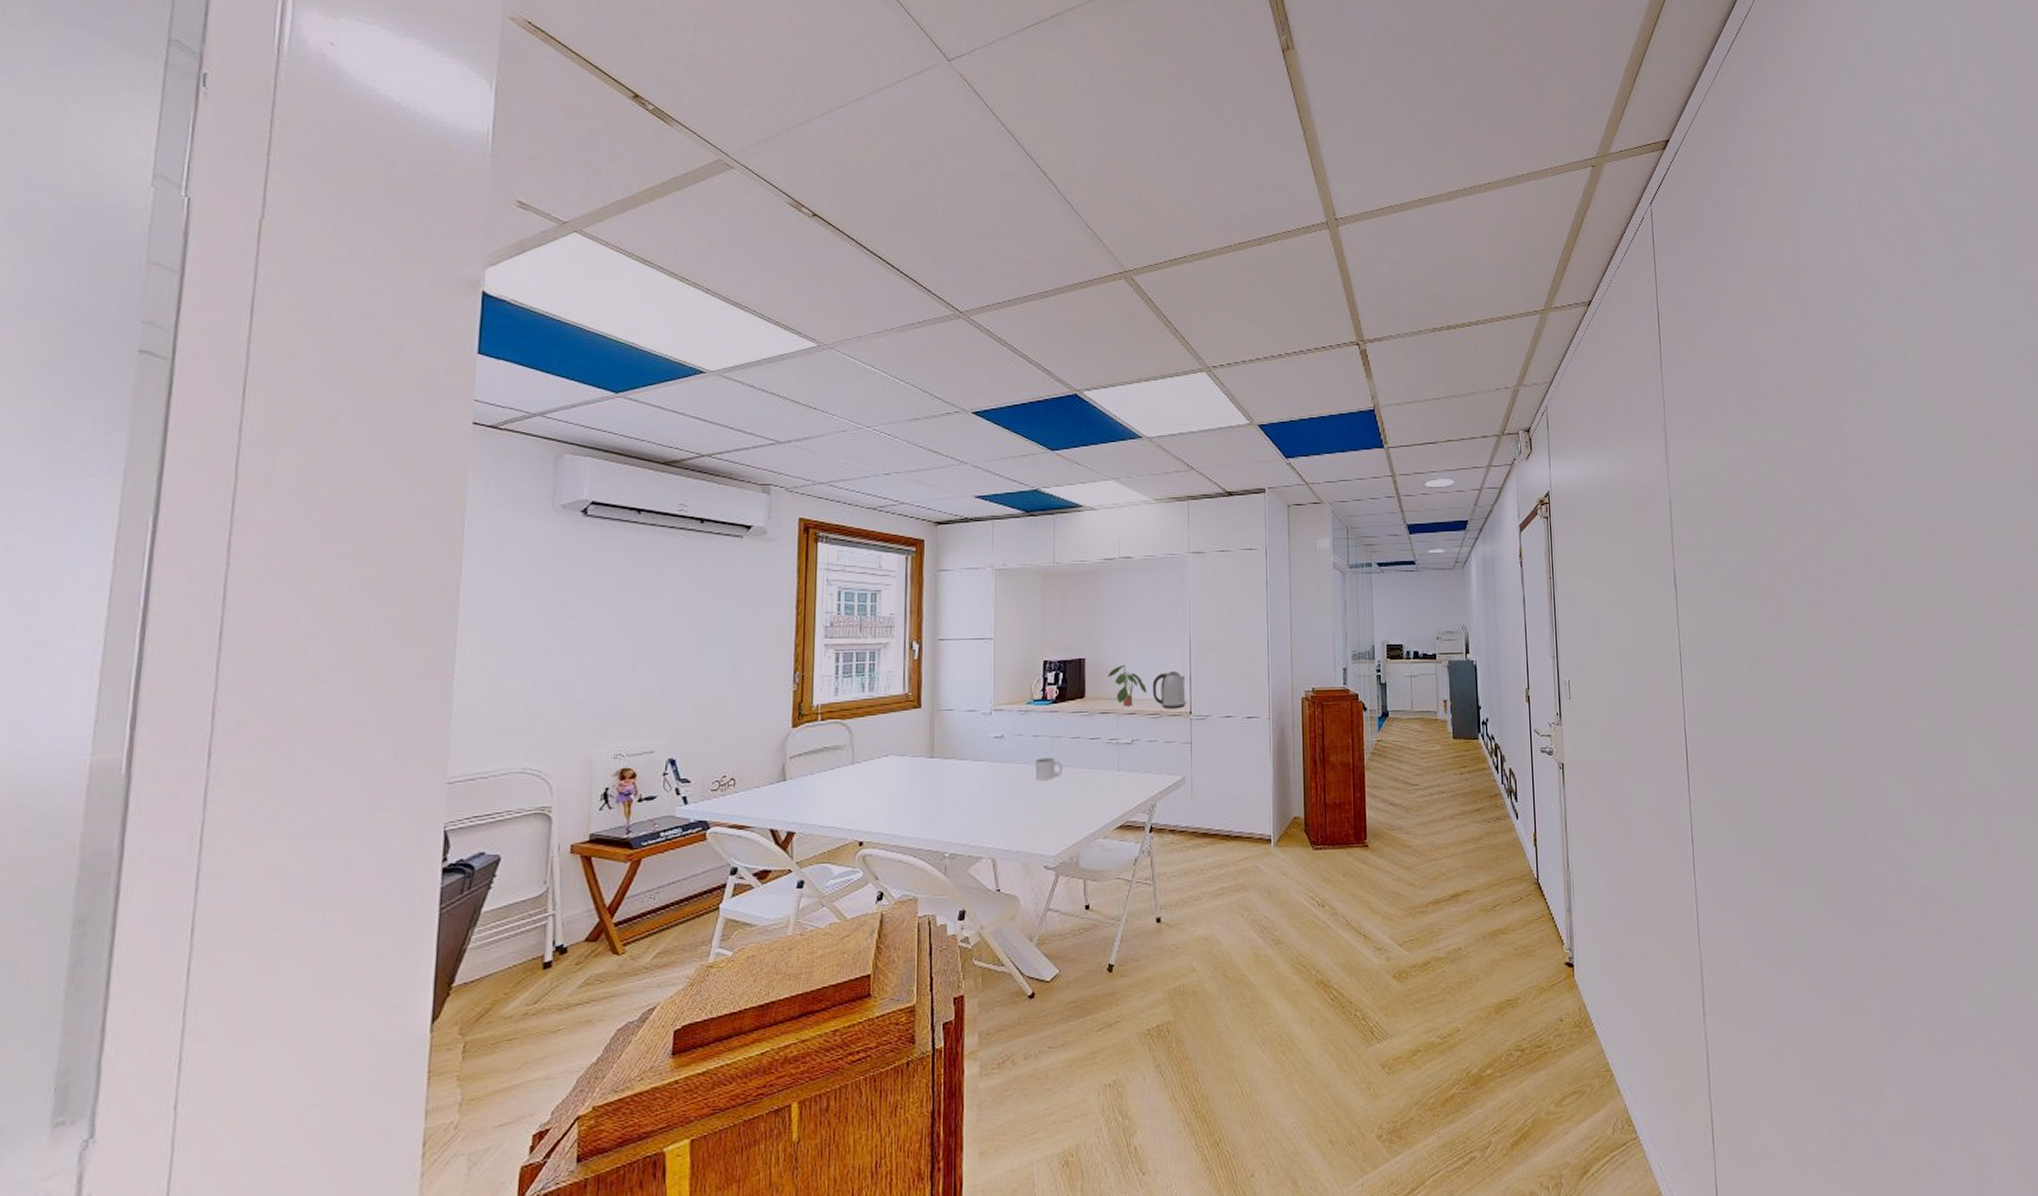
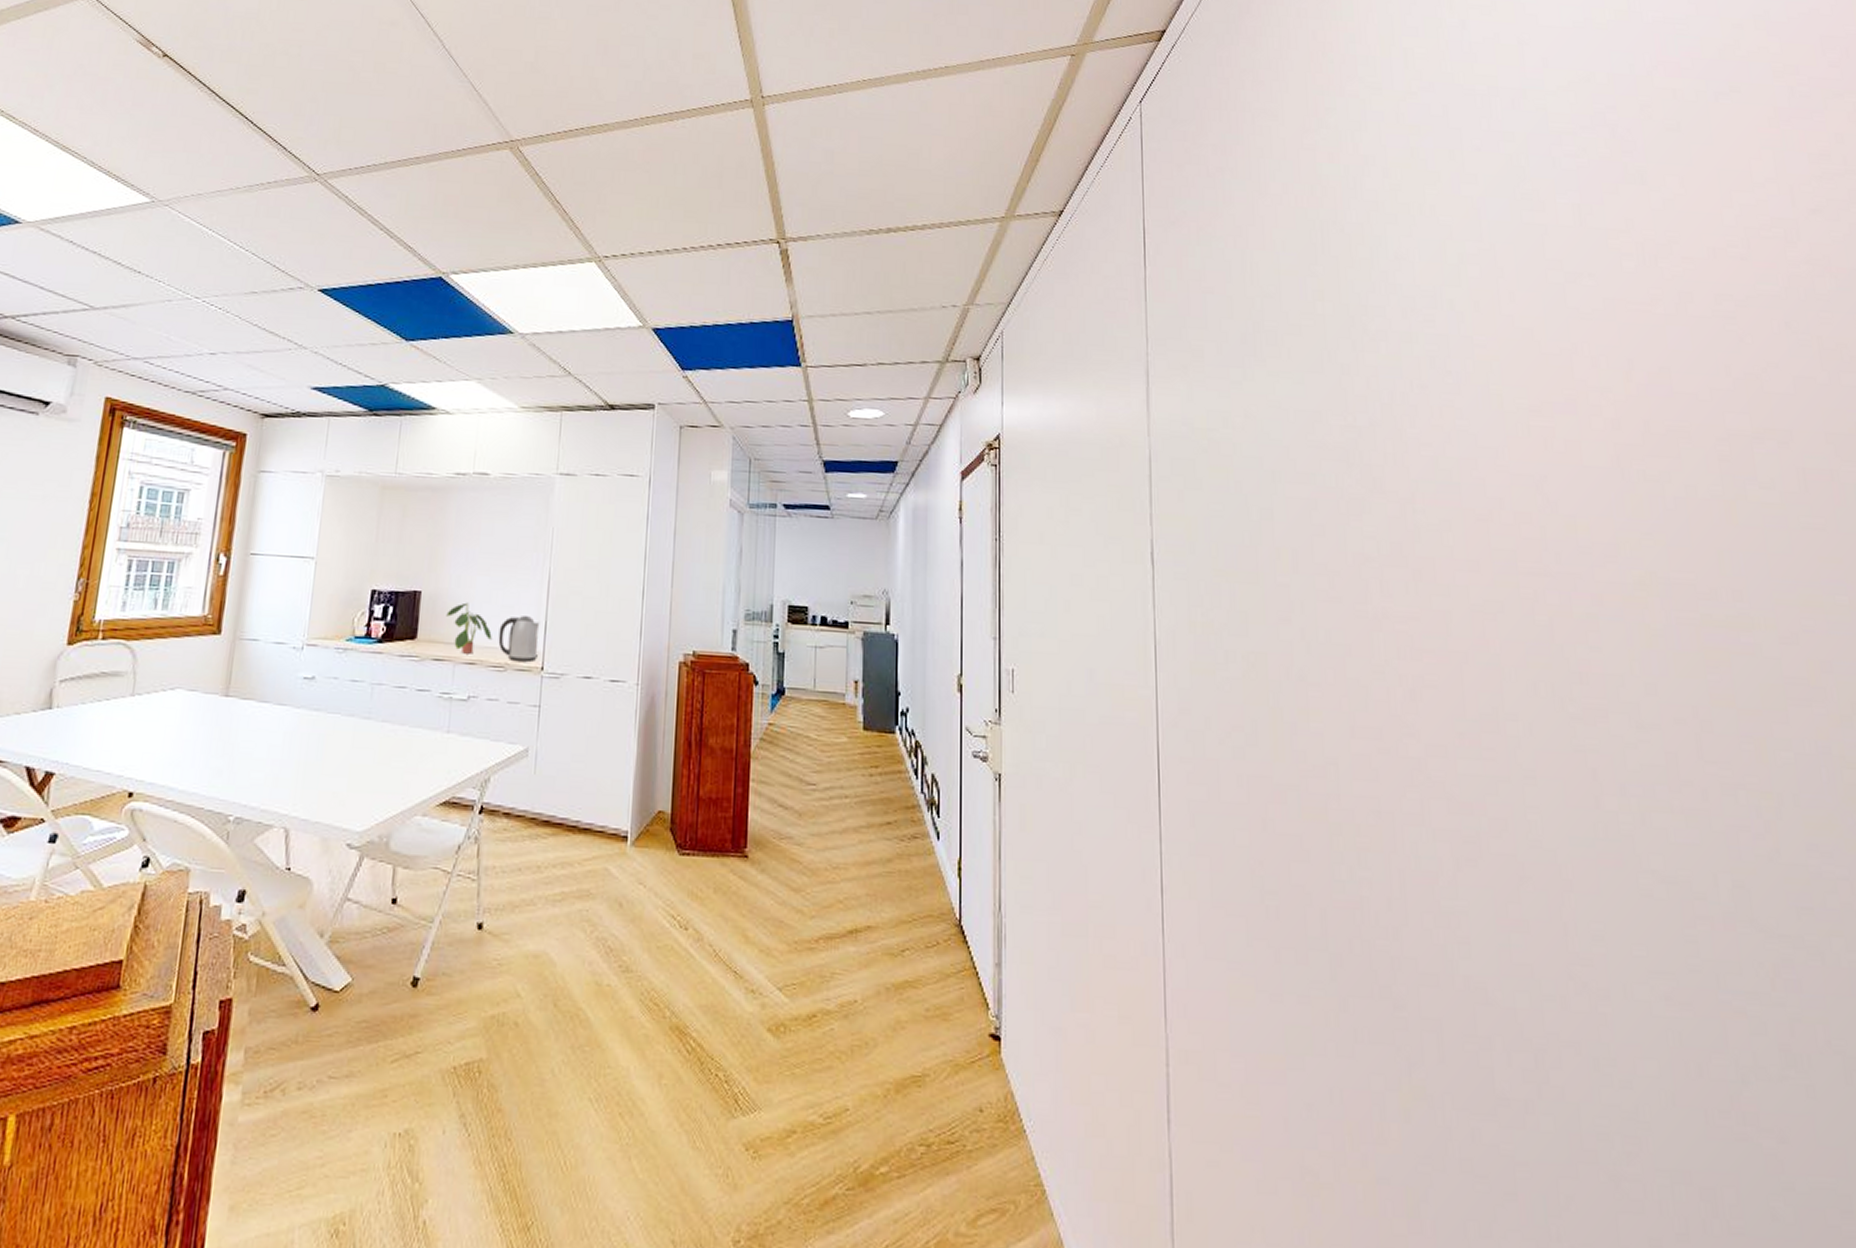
mug: present [1035,758,1063,781] -> none [347,708,382,737]

